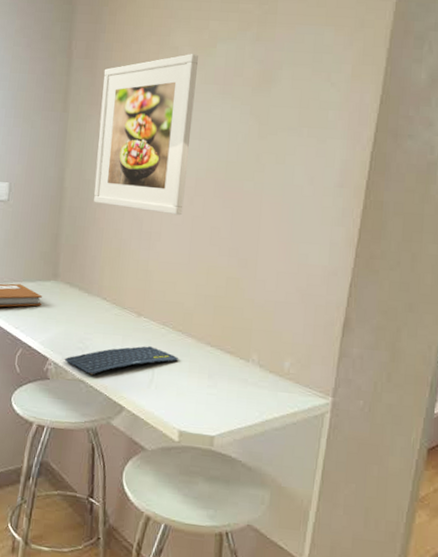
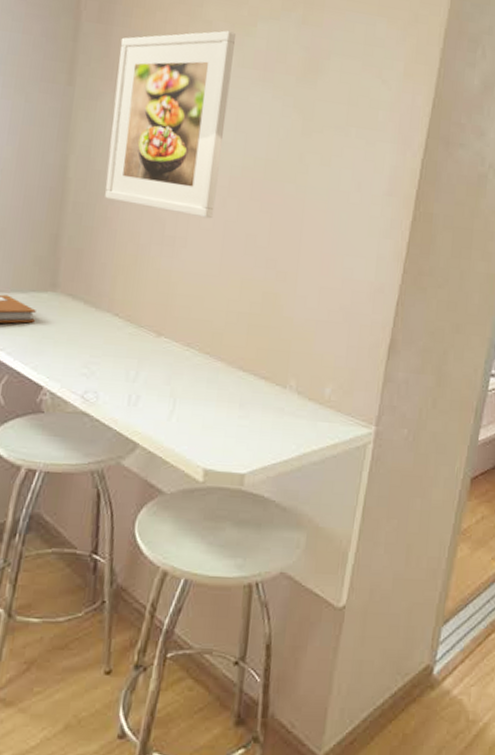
keyboard: present [64,346,178,375] -> none [63,371,205,407]

